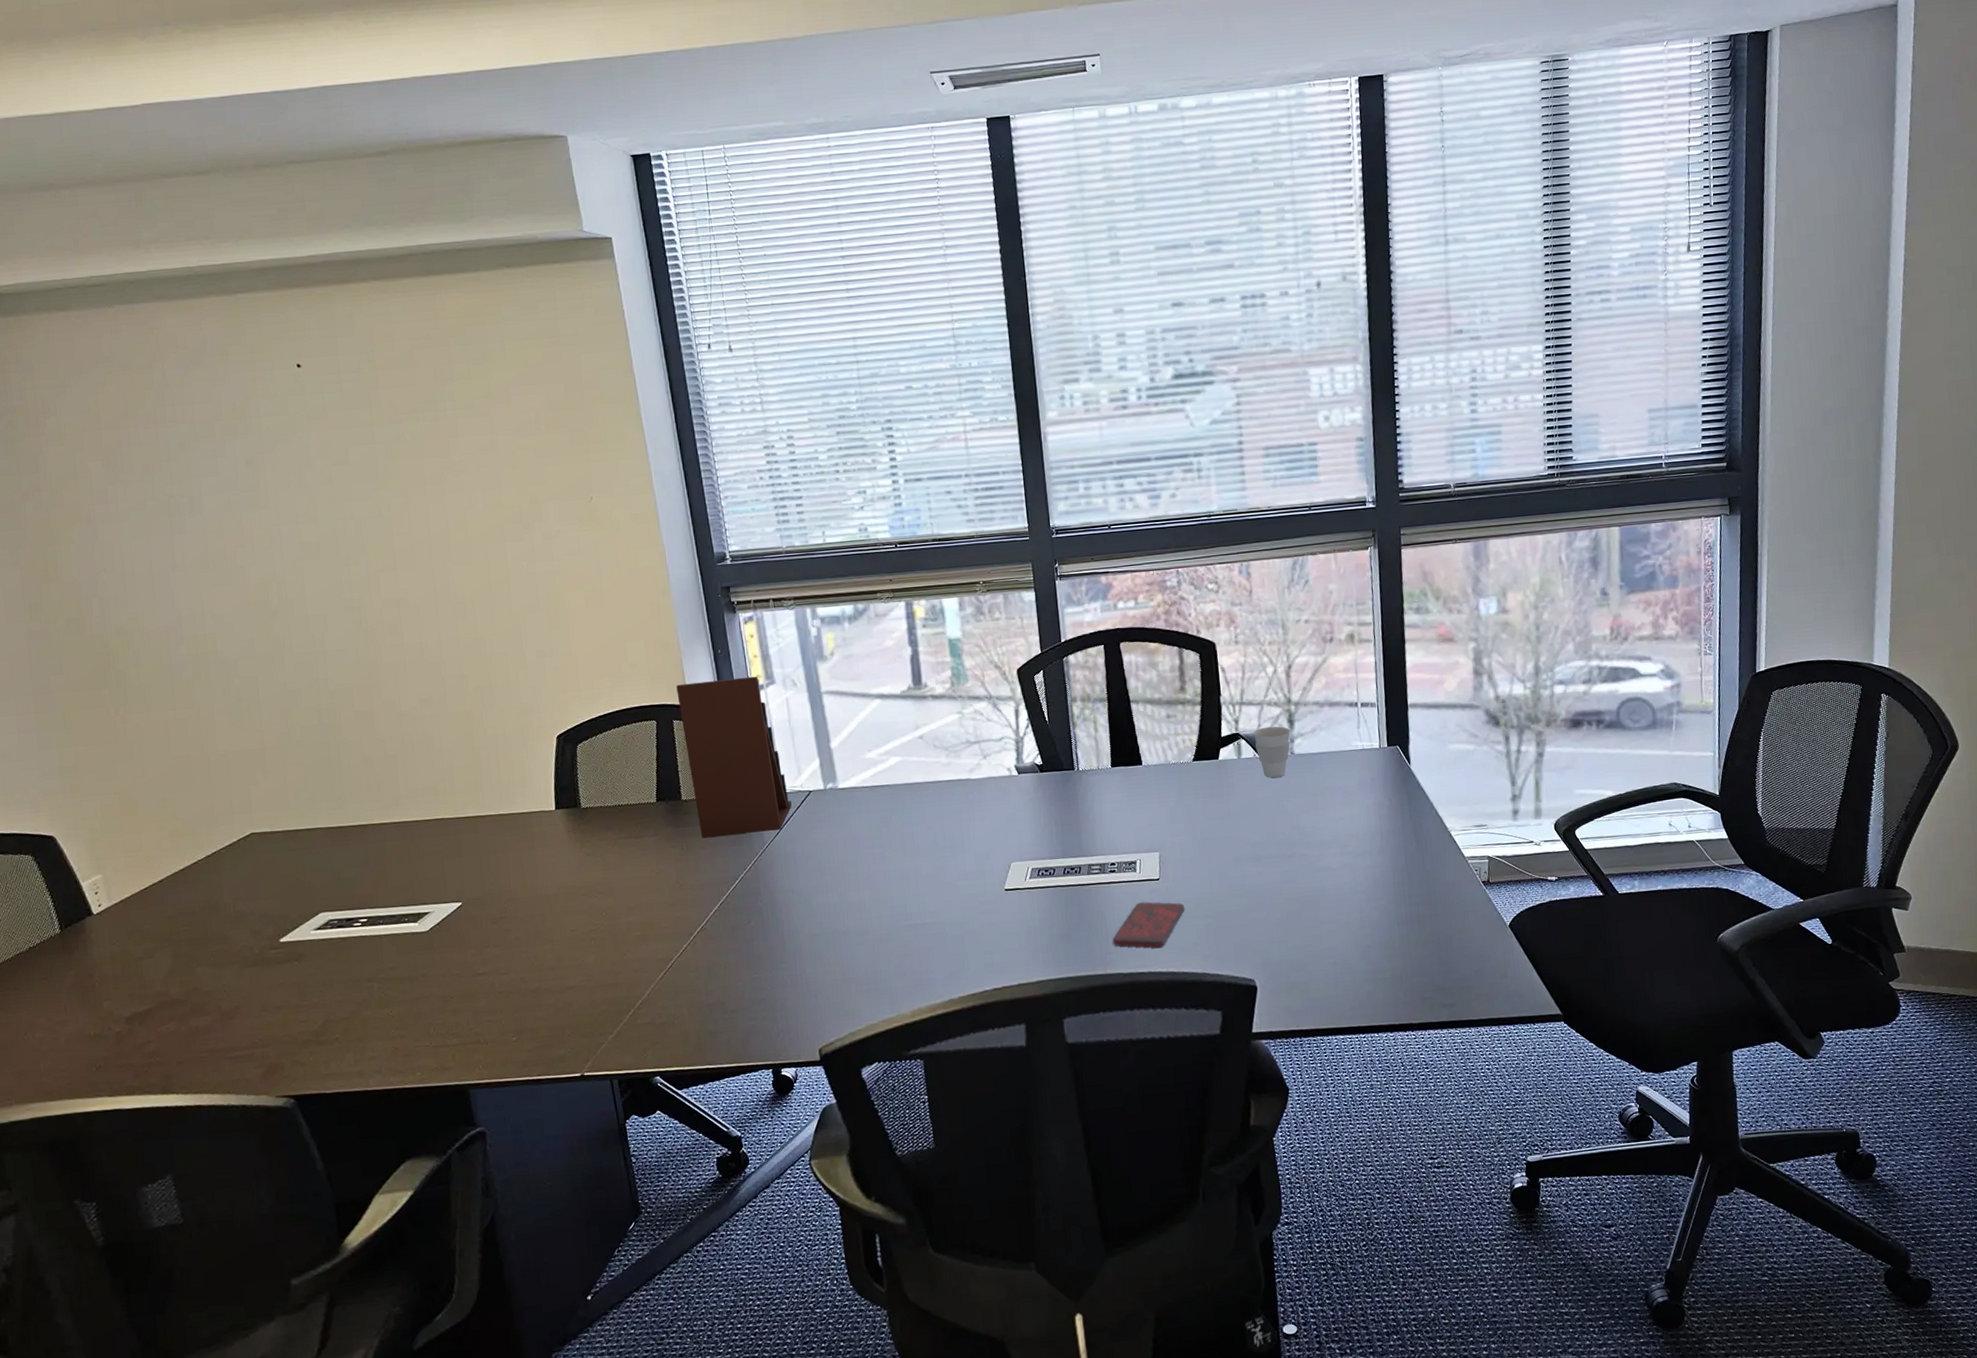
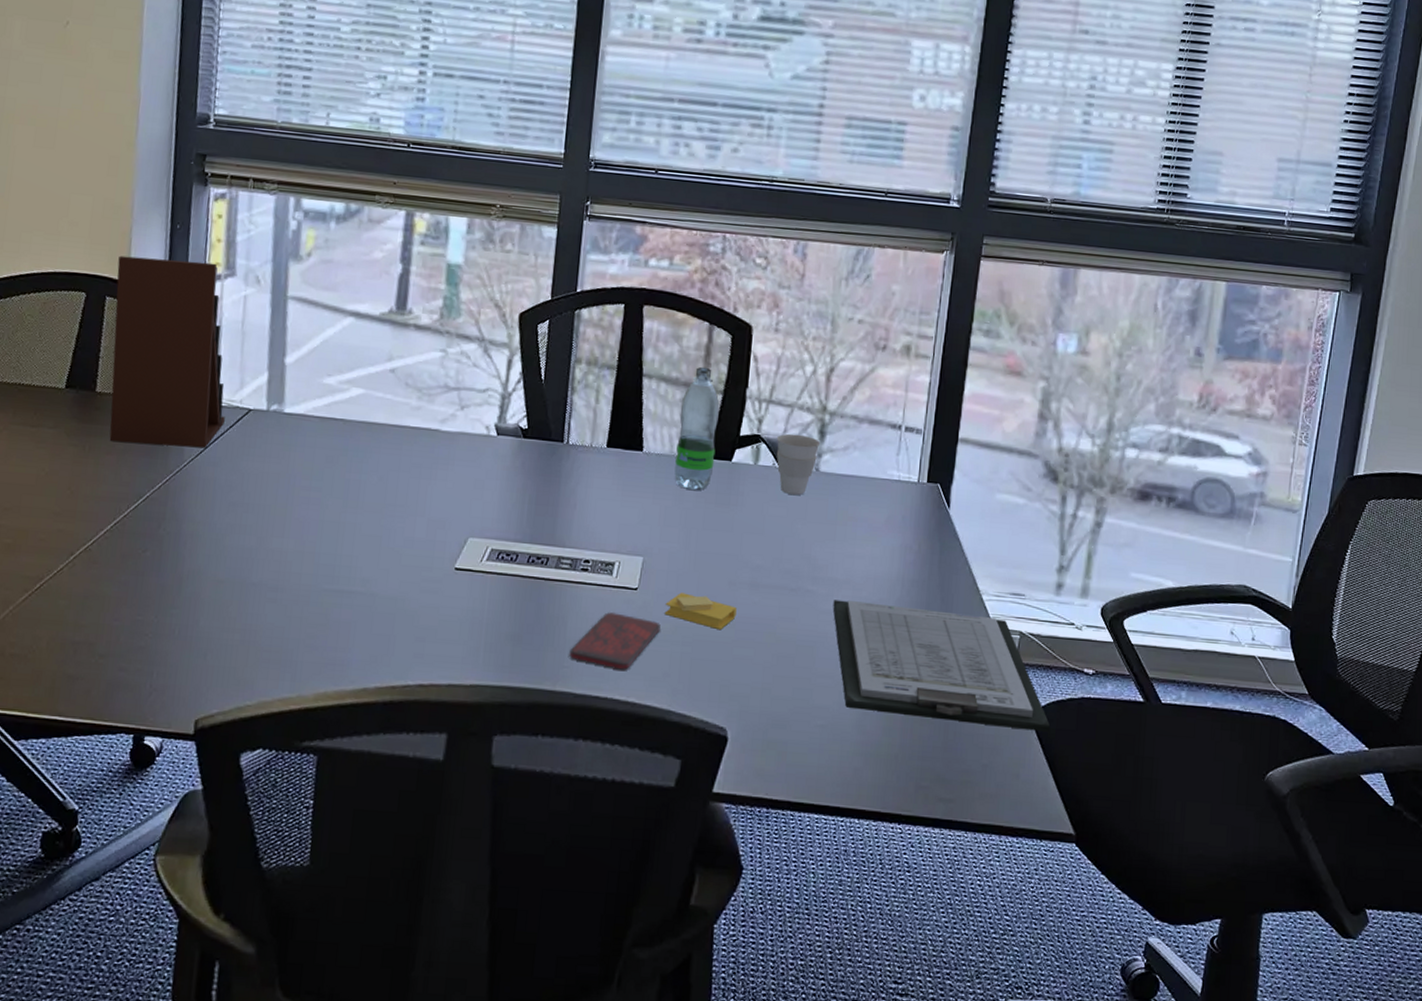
bottle: none [1166,685,1205,790] -> present [674,367,720,491]
sticky notes: none [1185,874,1246,901] -> present [664,592,737,631]
clipboard: none [1325,849,1526,944] -> present [833,600,1050,732]

